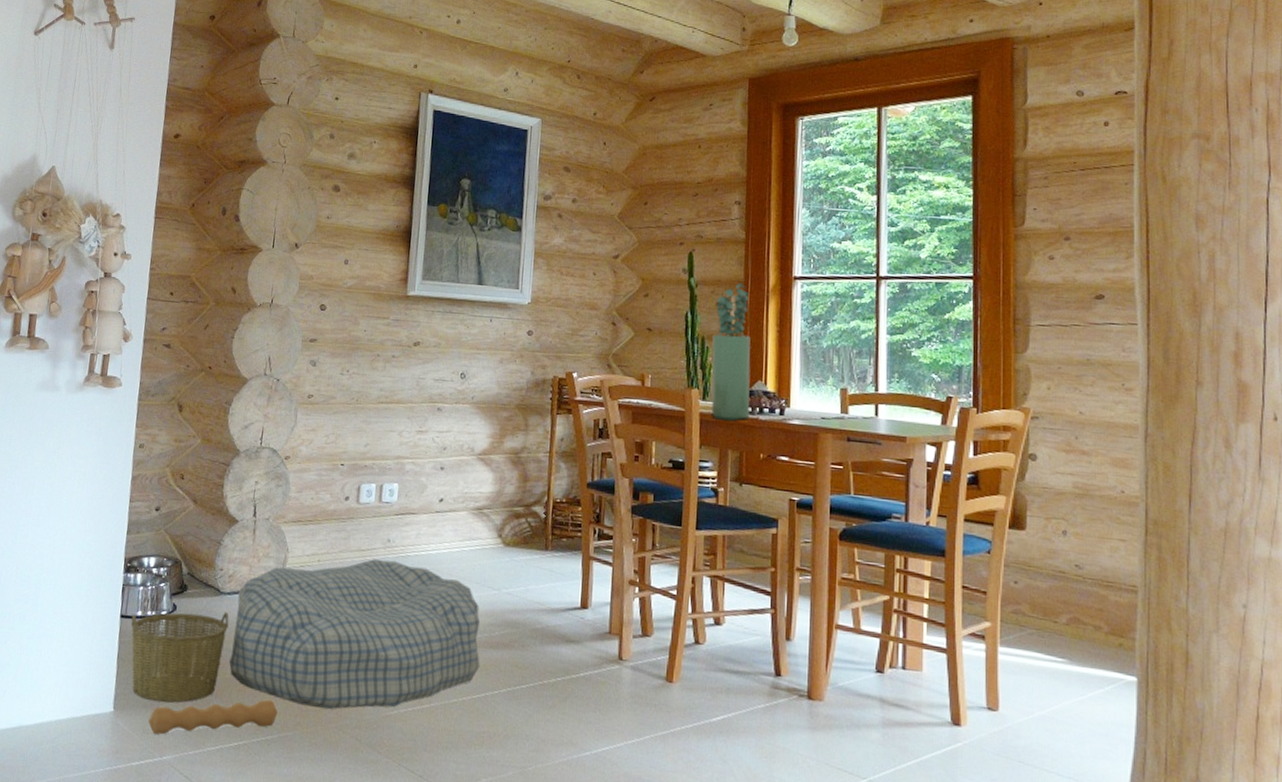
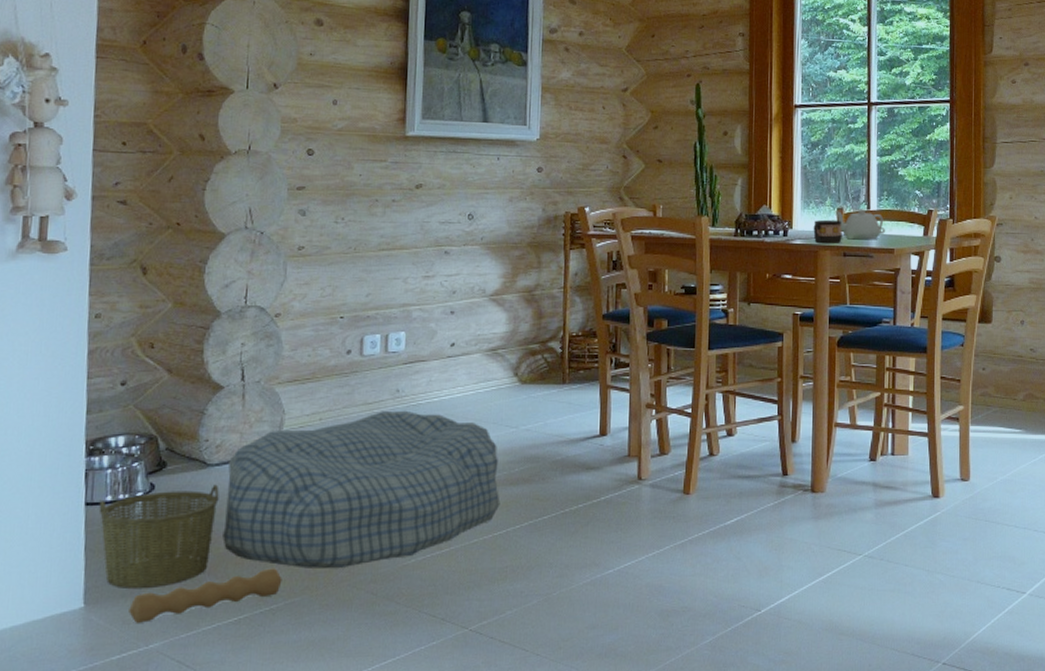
vase: present [711,281,751,422] -> none [720,111,756,245]
cup: none [813,399,846,428] -> present [813,219,842,245]
teapot: none [837,390,896,426] -> present [834,209,885,240]

